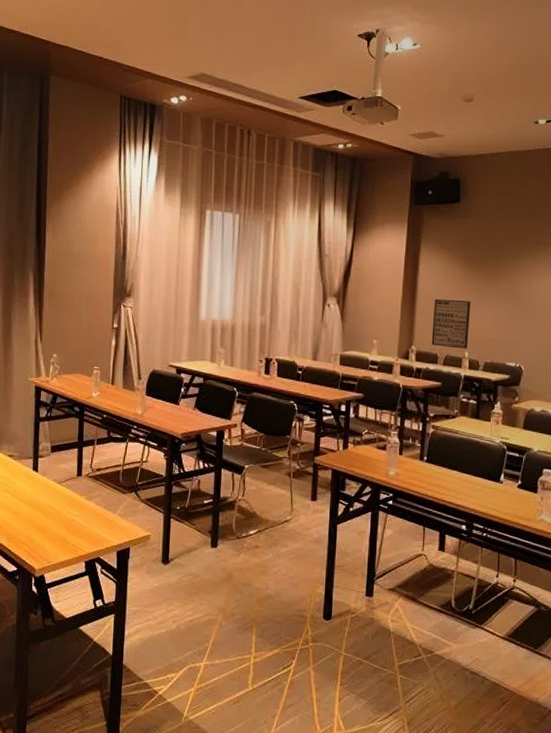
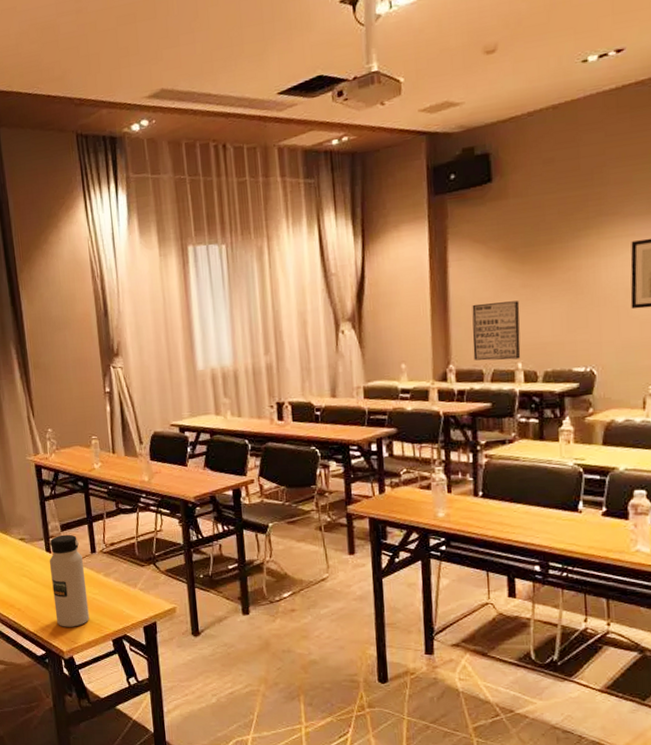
water bottle: none [33,455,68,546] -> present [49,534,90,627]

